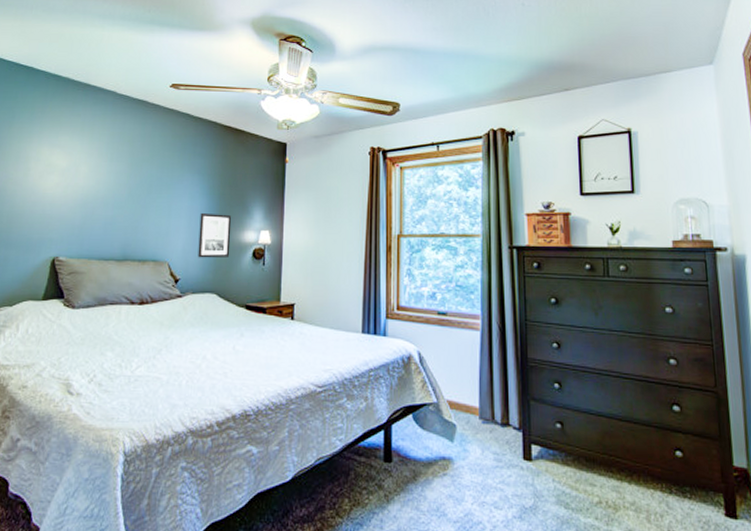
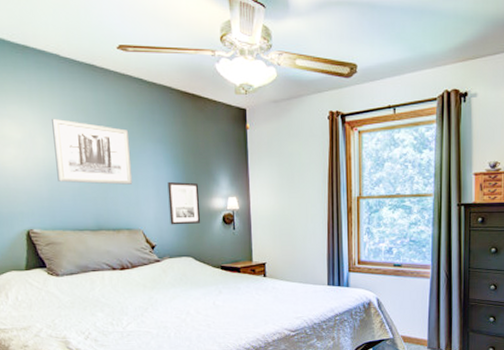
wall art: none [93,148,170,214] -> present [52,118,133,185]

